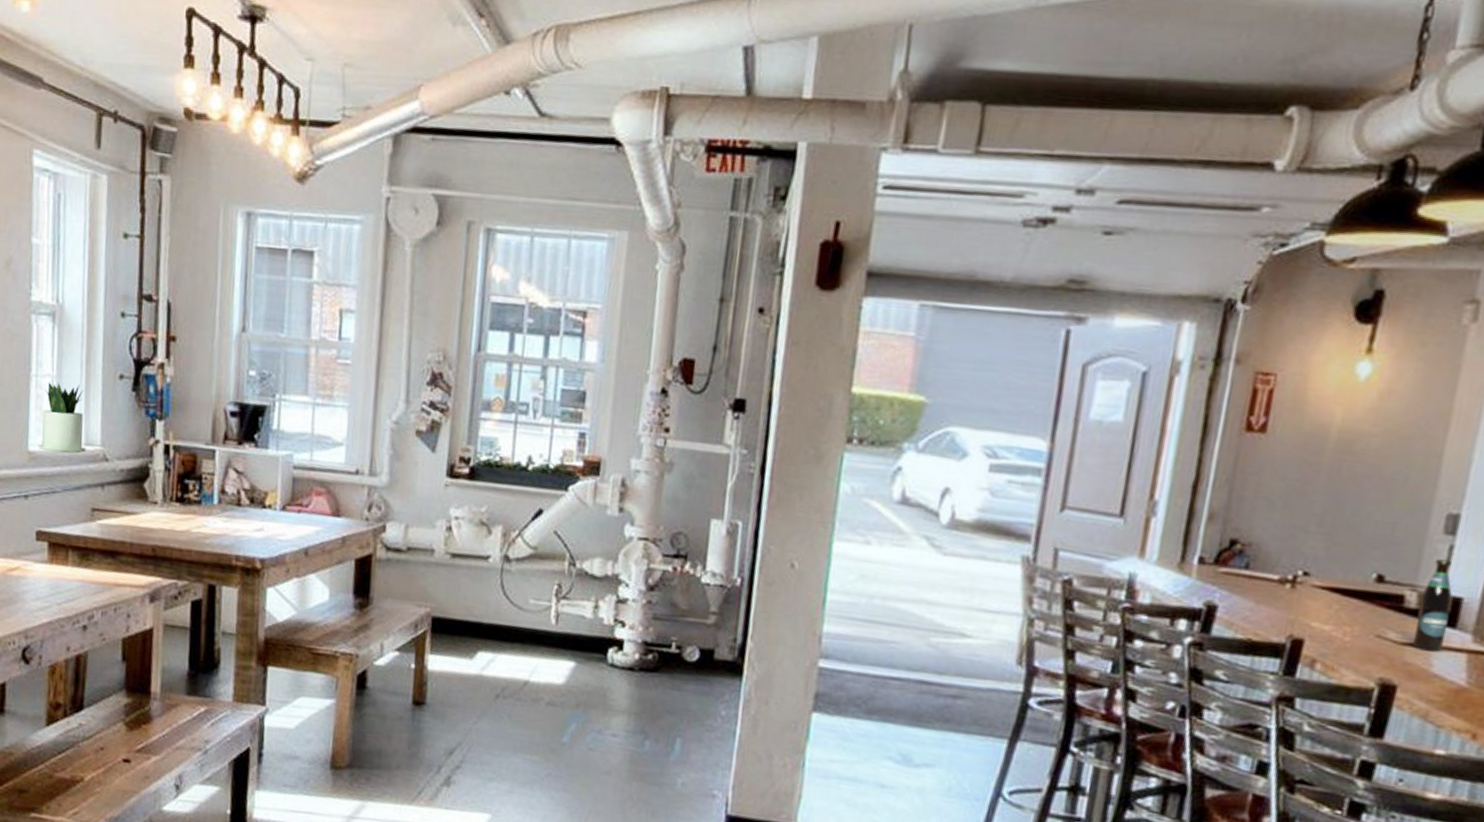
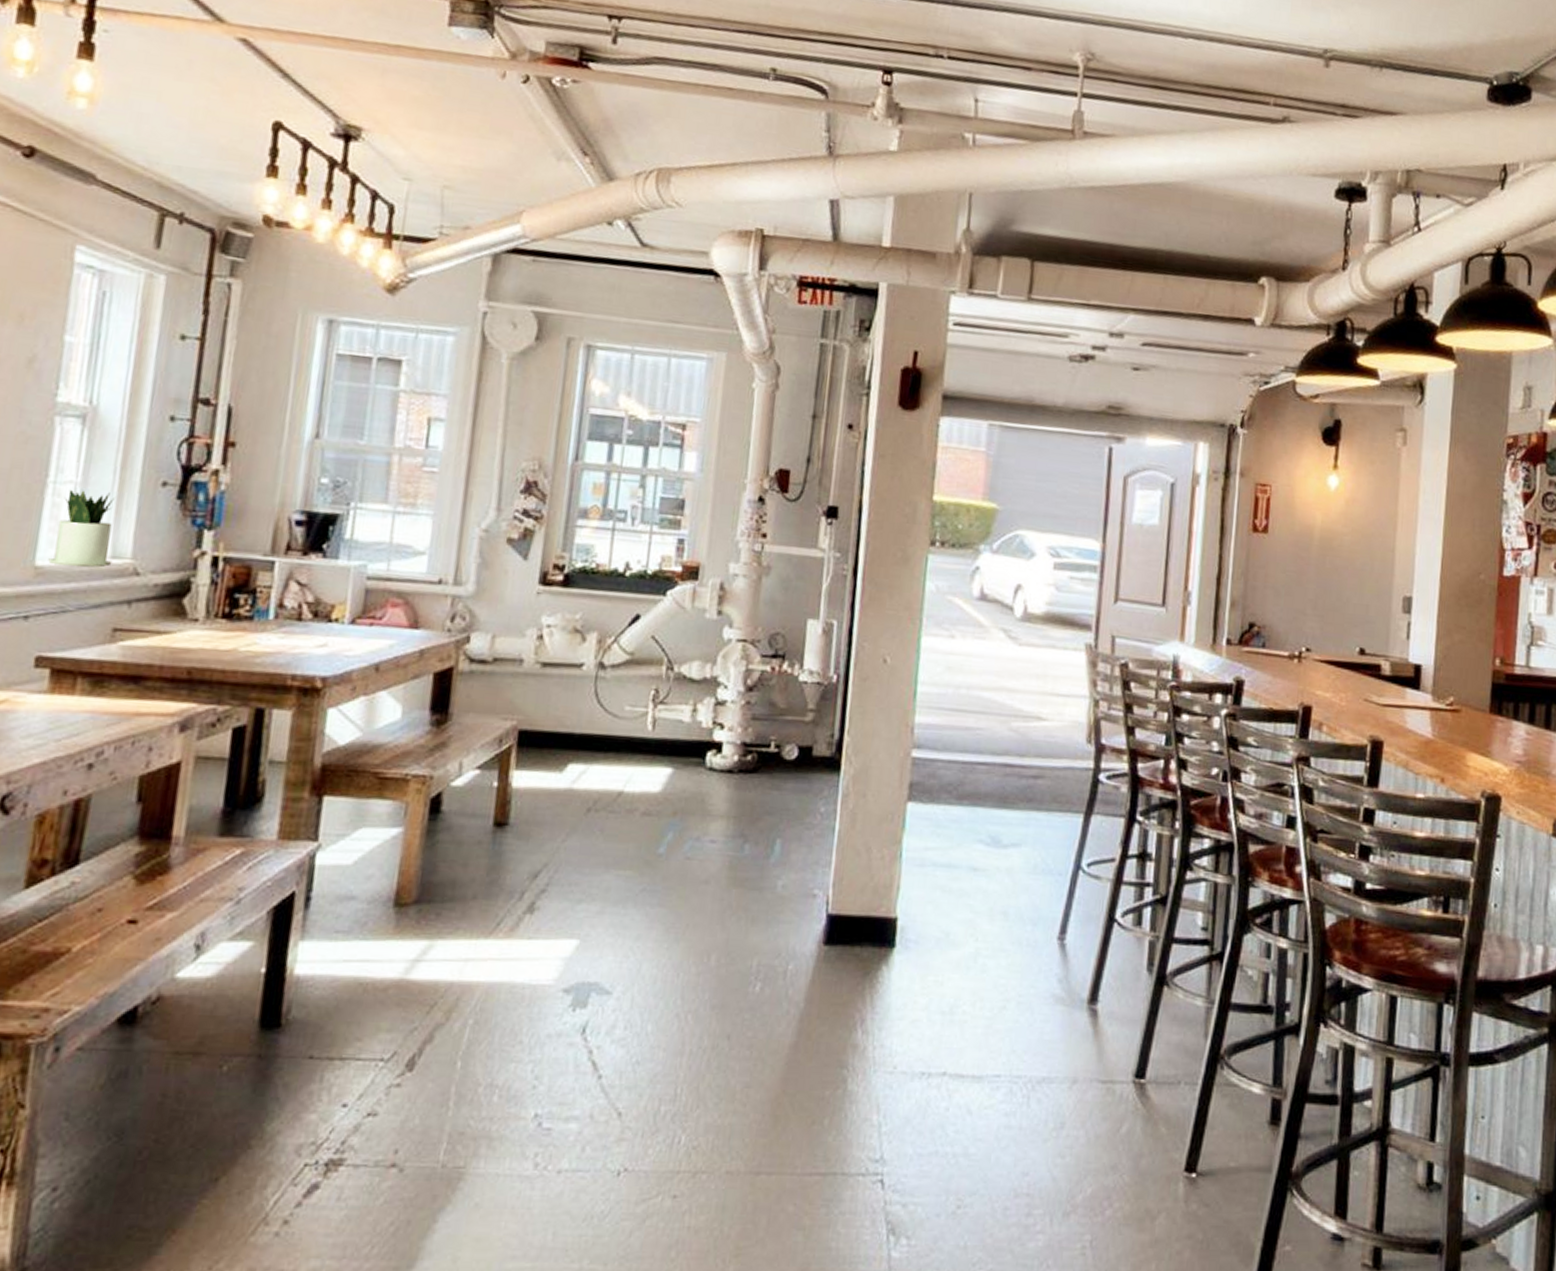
bottle: present [1413,559,1453,652] -> none [1390,633,1414,711]

